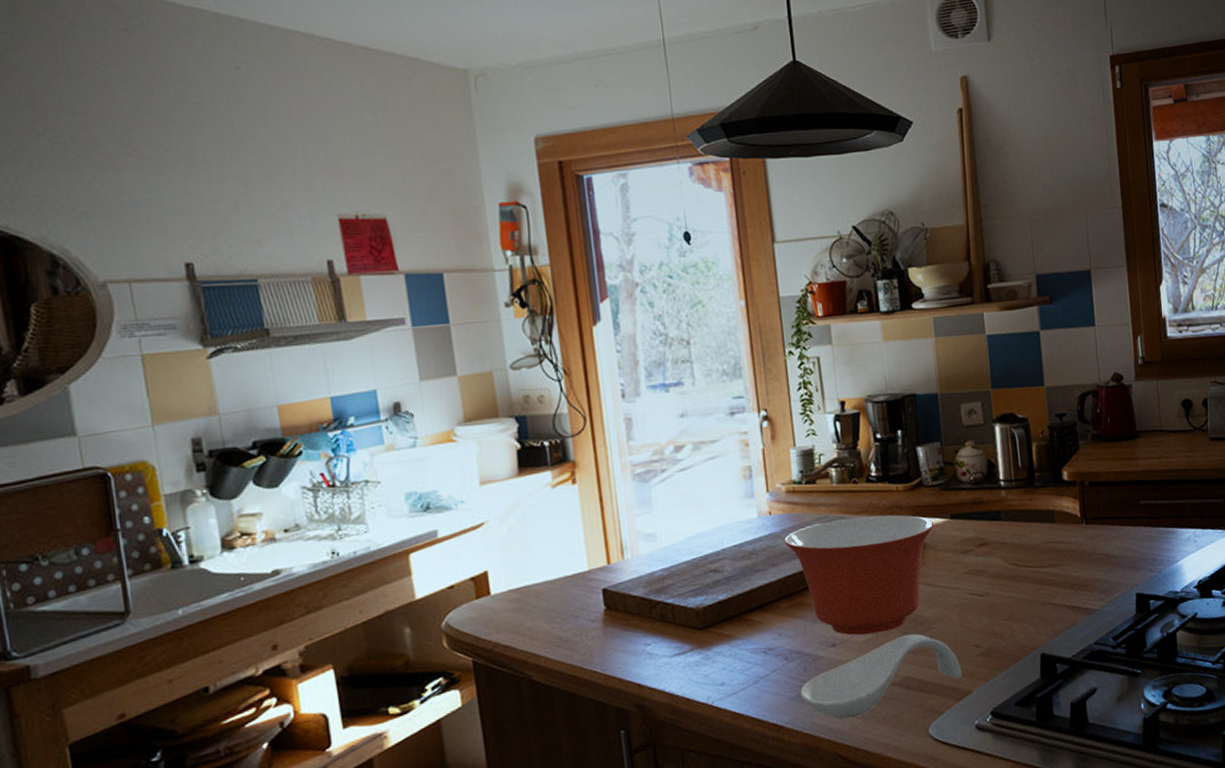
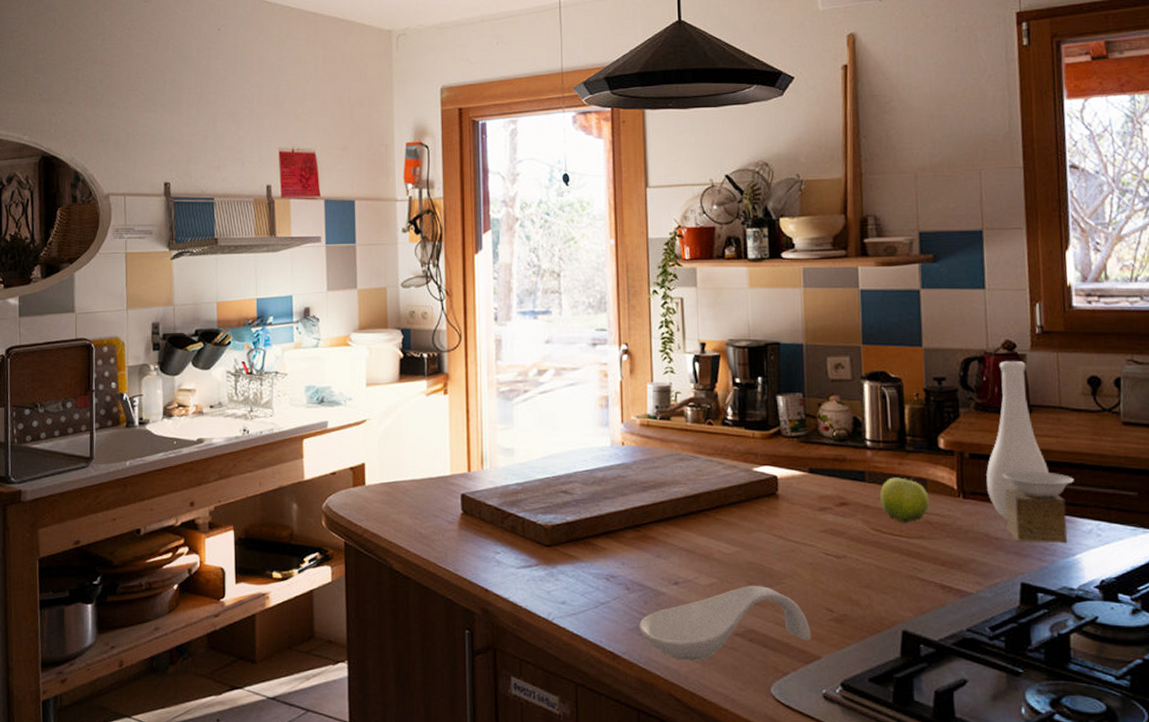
mixing bowl: present [783,515,934,636] -> none [634,458,791,579]
fruit: none [1015,510,1058,555] -> present [880,476,930,523]
vase: none [1104,391,1174,557] -> present [986,360,1074,544]

